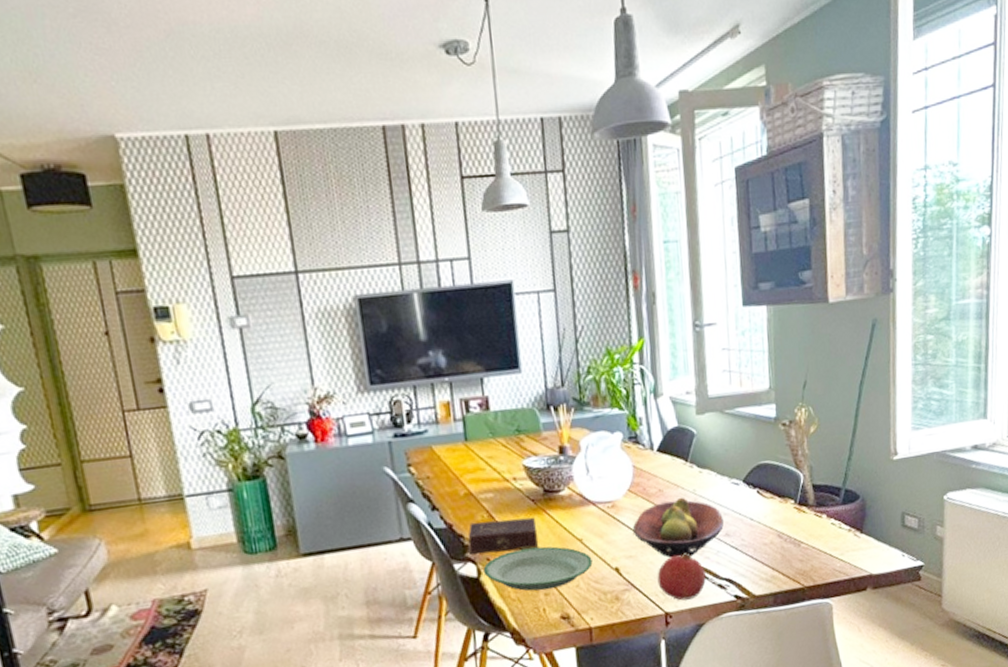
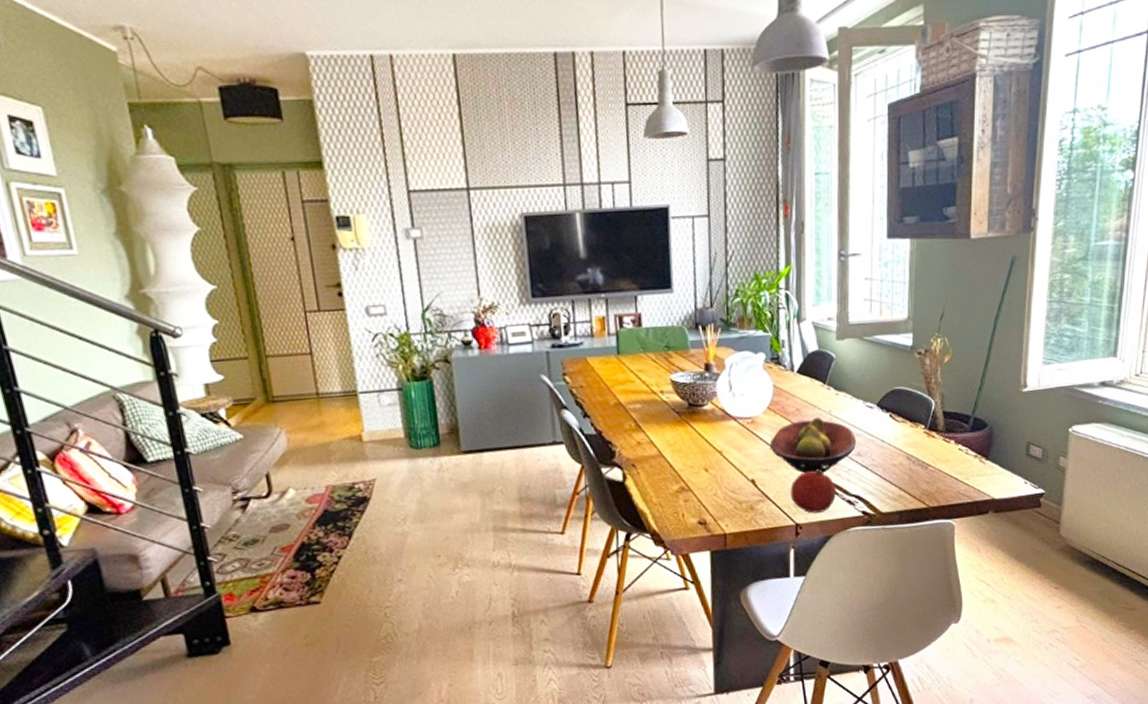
book: present [467,517,539,554] -> none [615,428,681,460]
plate: present [483,546,593,591] -> none [628,456,731,497]

